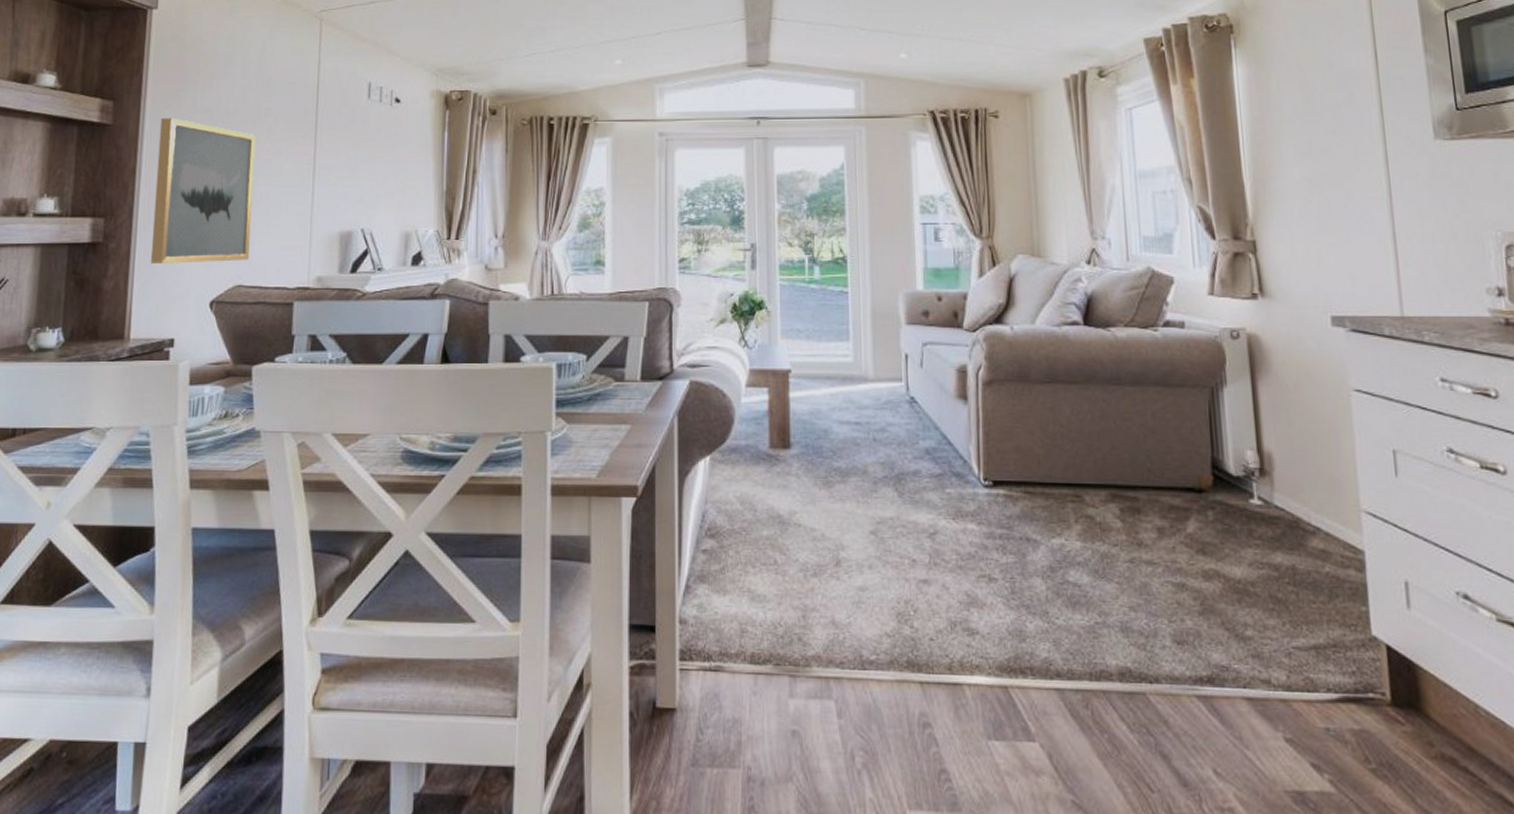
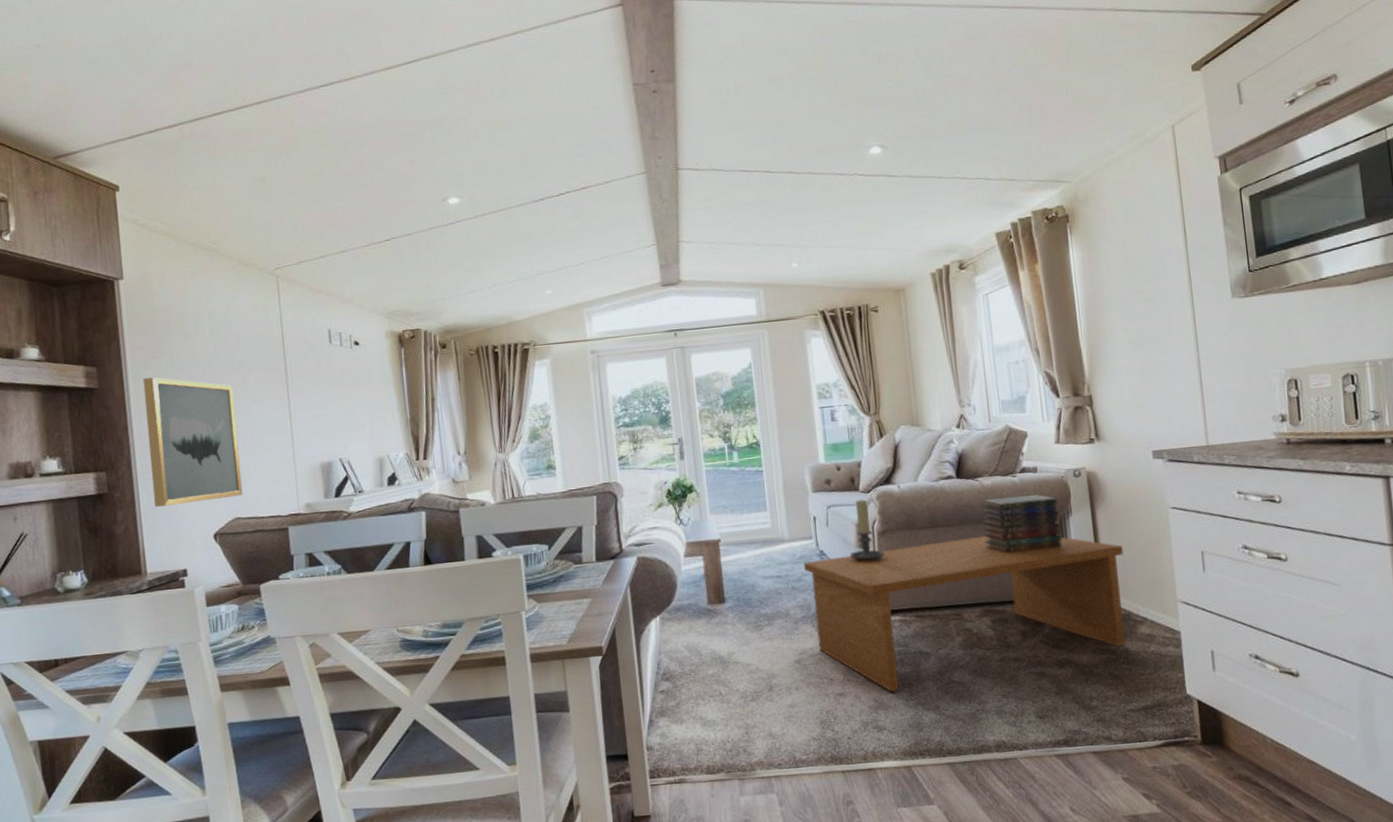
coffee table: none [890,399,1293,585] -> present [804,535,1126,691]
candle holder: none [946,338,990,418] -> present [849,498,885,562]
book stack: none [1113,355,1214,426] -> present [981,495,1062,554]

